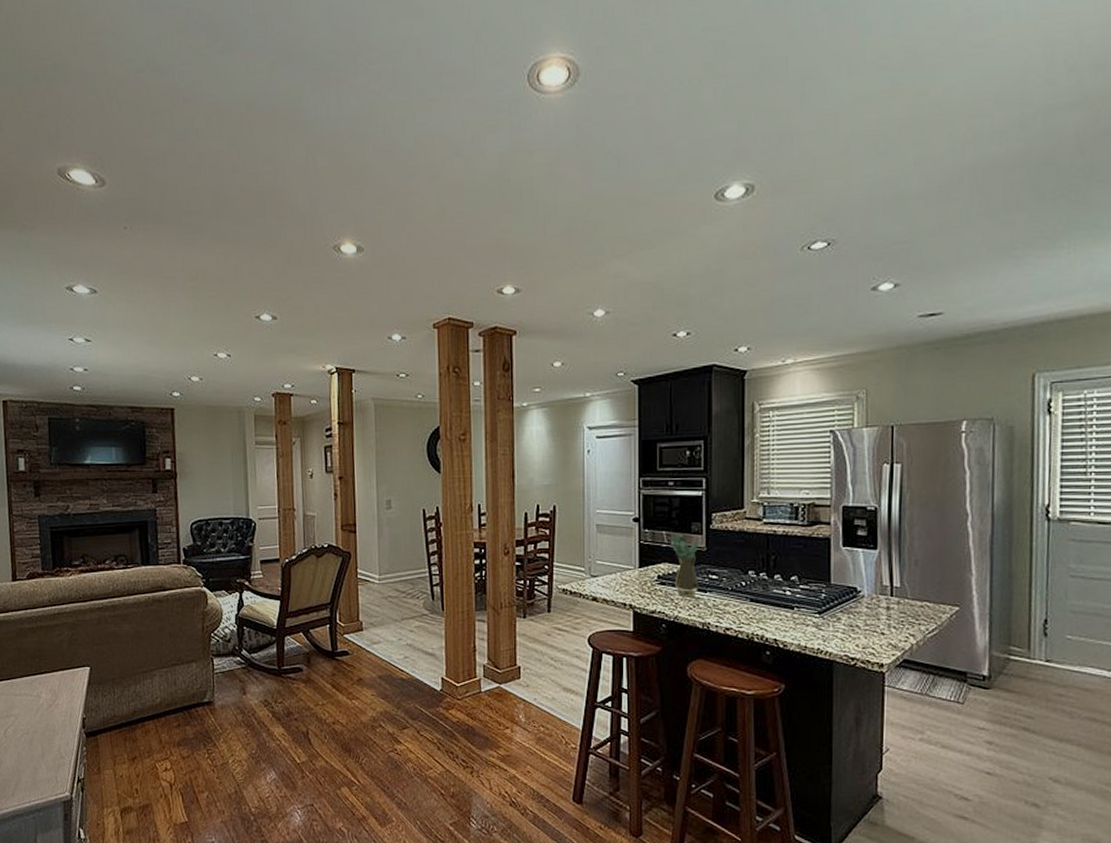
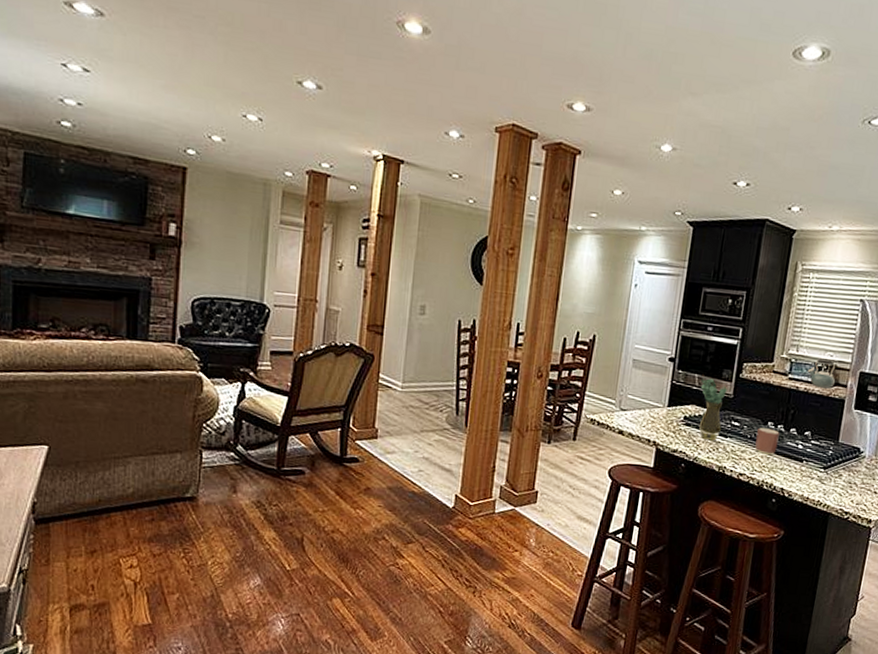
mug: none [738,578,763,605] -> present [755,427,780,455]
kettle: none [783,499,817,529] -> present [807,359,836,389]

